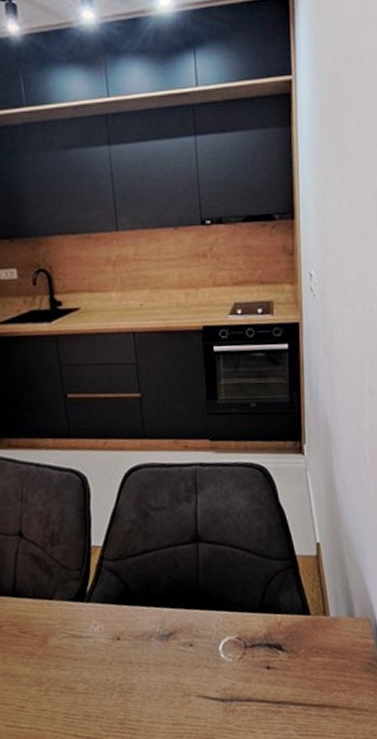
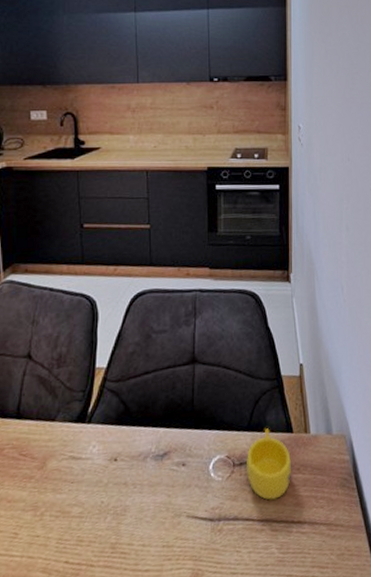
cup: none [258,610,310,683] -> present [245,428,292,500]

